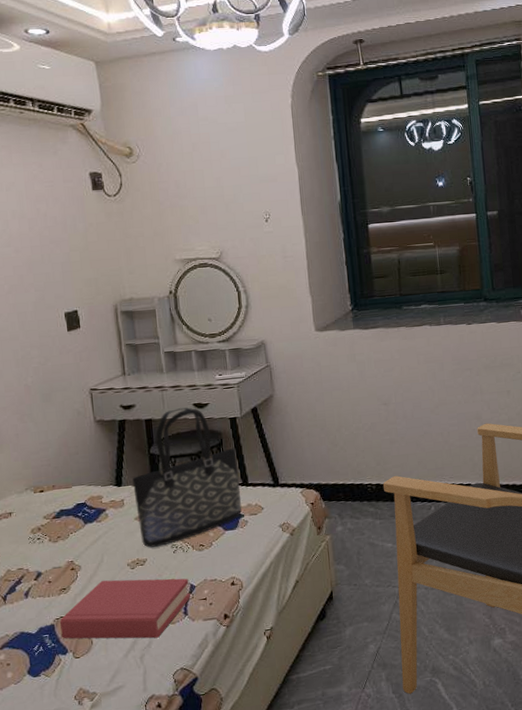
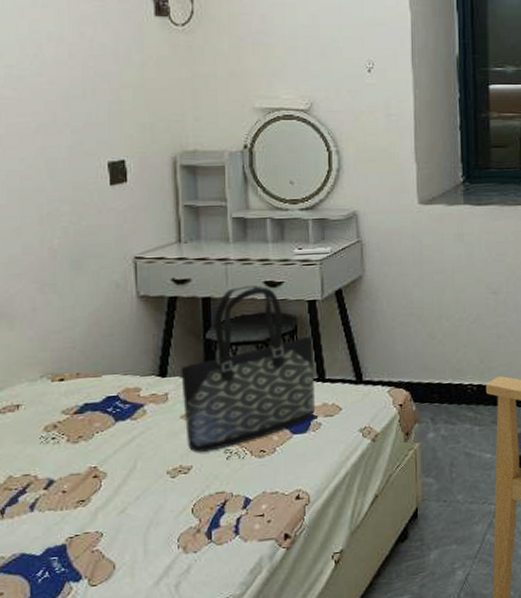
hardback book: present [59,578,191,639] -> none [73,490,245,563]

